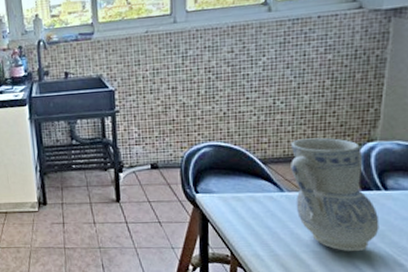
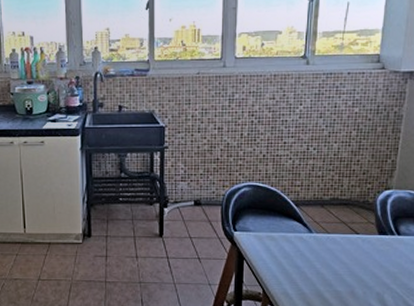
vase: present [290,137,379,251] -> none [319,184,393,291]

